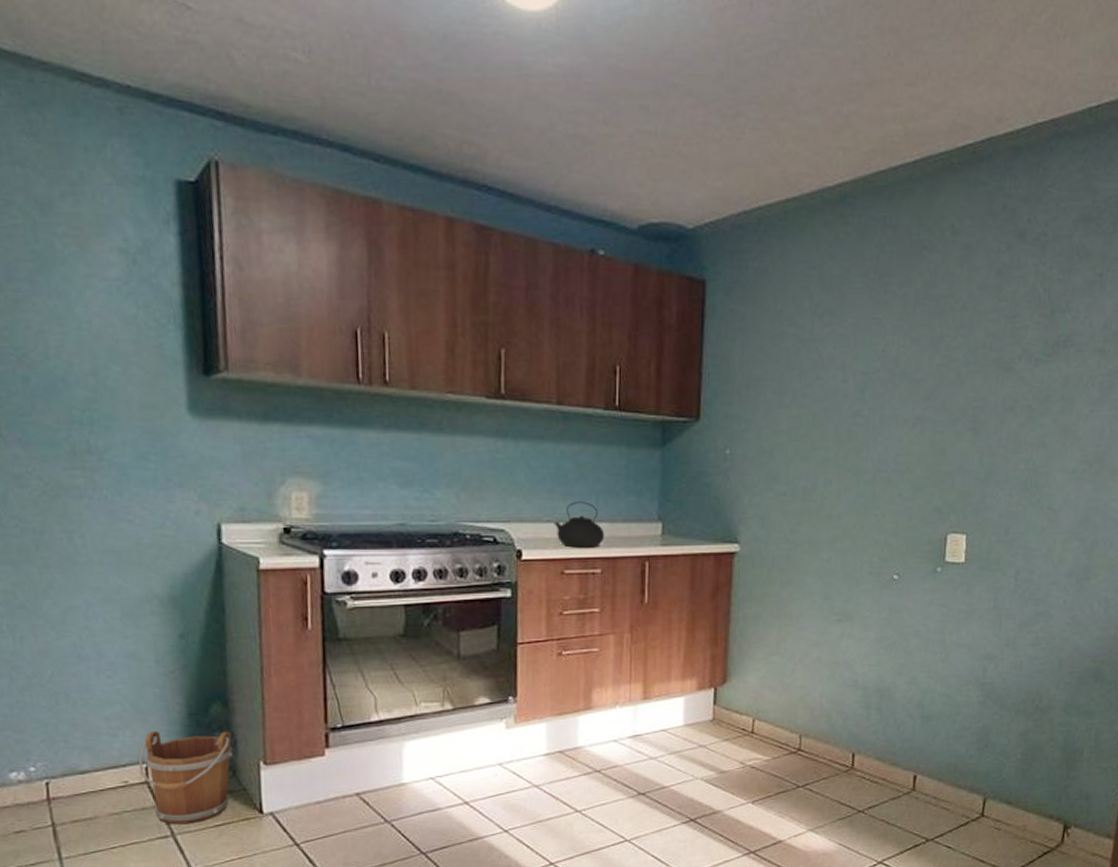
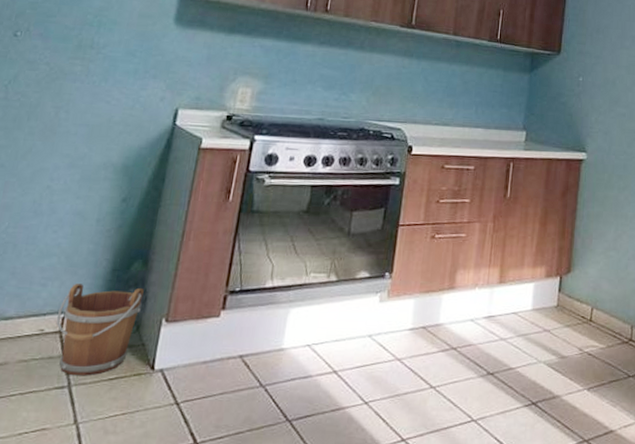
teakettle: present [554,501,605,549] -> none [440,110,480,149]

